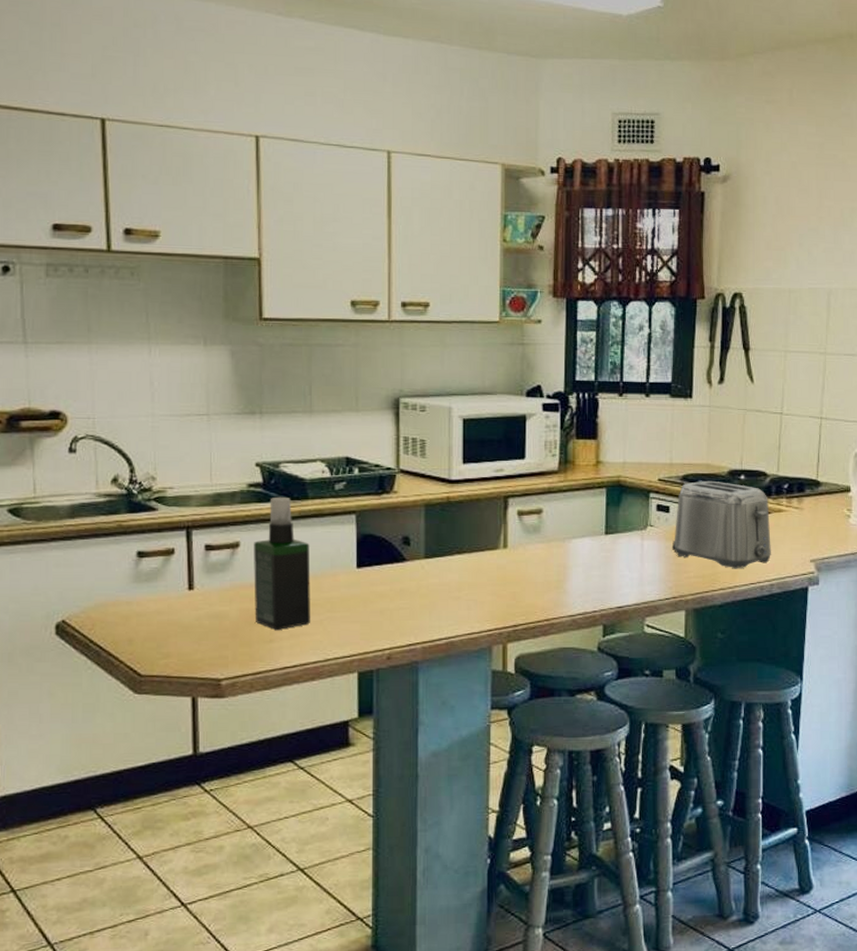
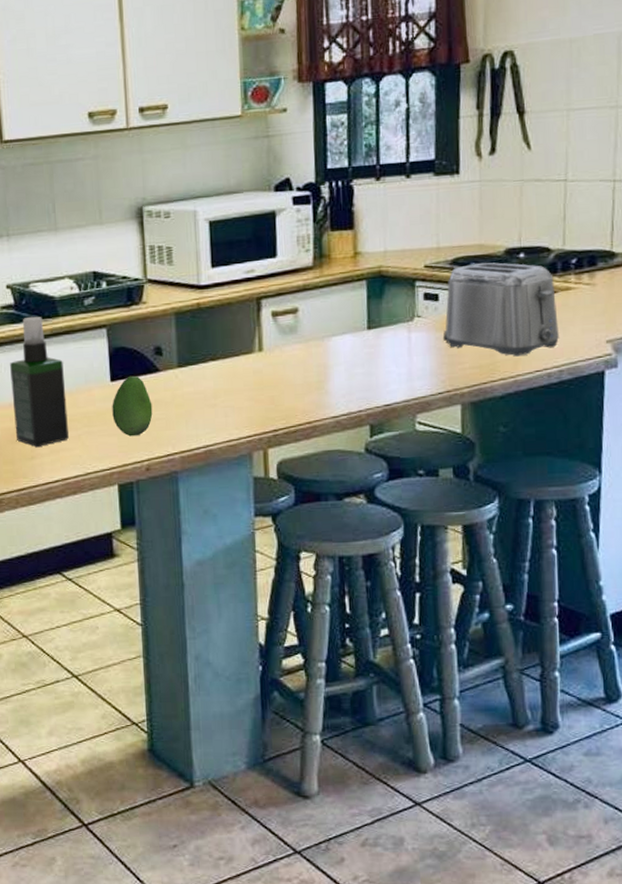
fruit: none [356,563,397,624] -> present [112,375,153,437]

